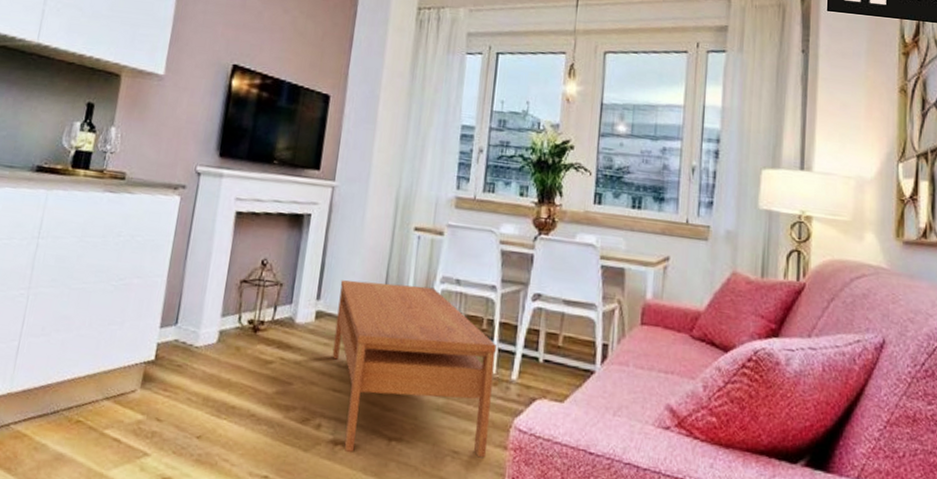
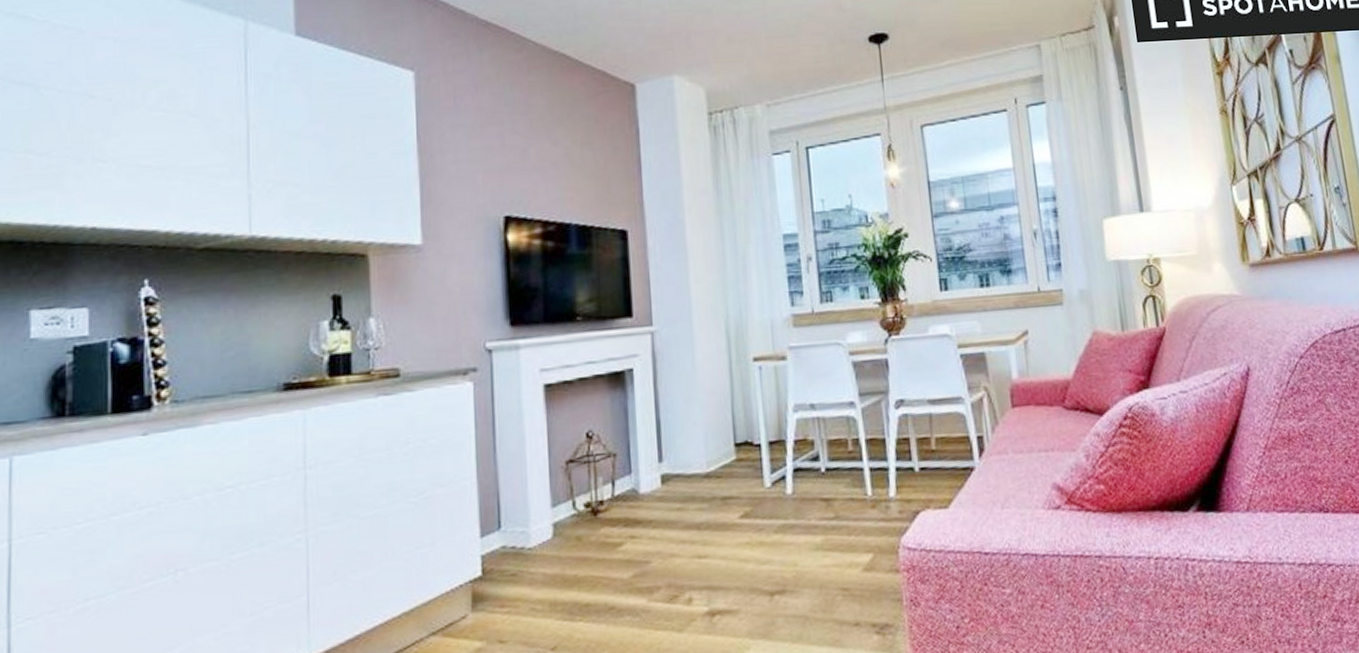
coffee table: present [332,280,496,458] -> none [682,419,878,620]

